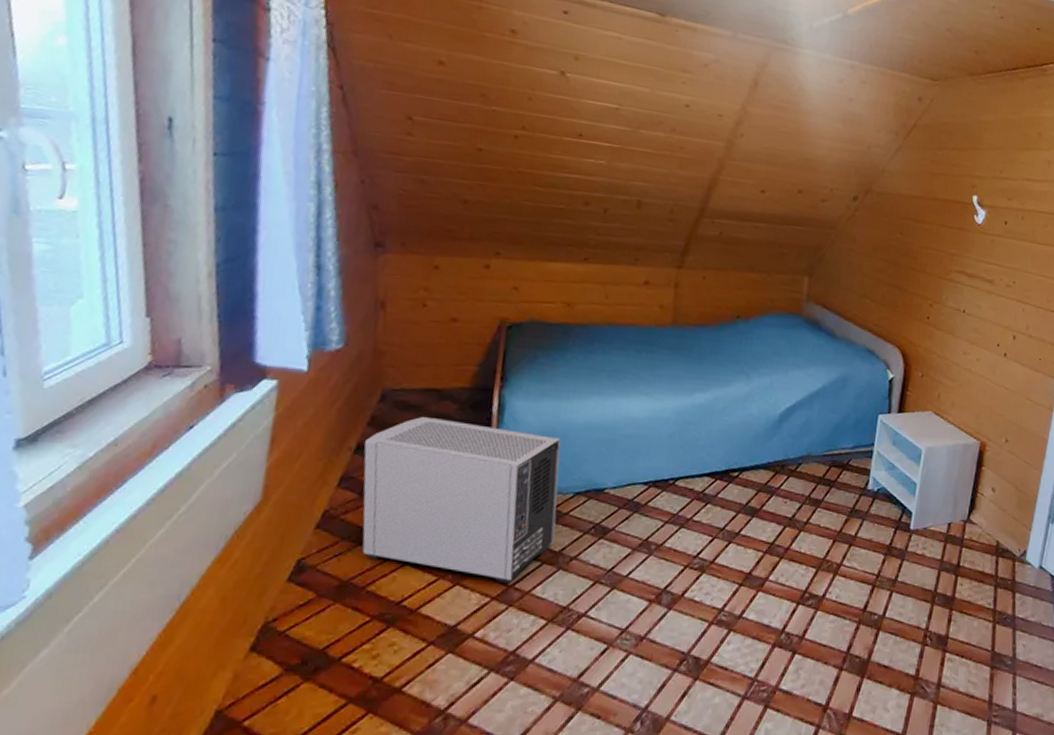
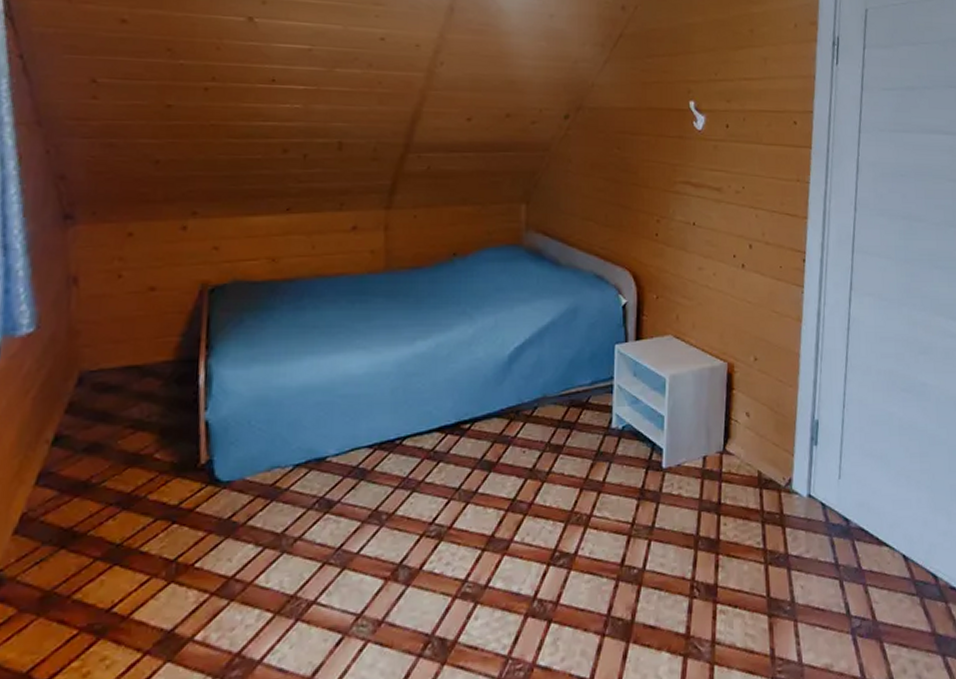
air purifier: present [362,416,561,584] -> none [62,397,276,576]

